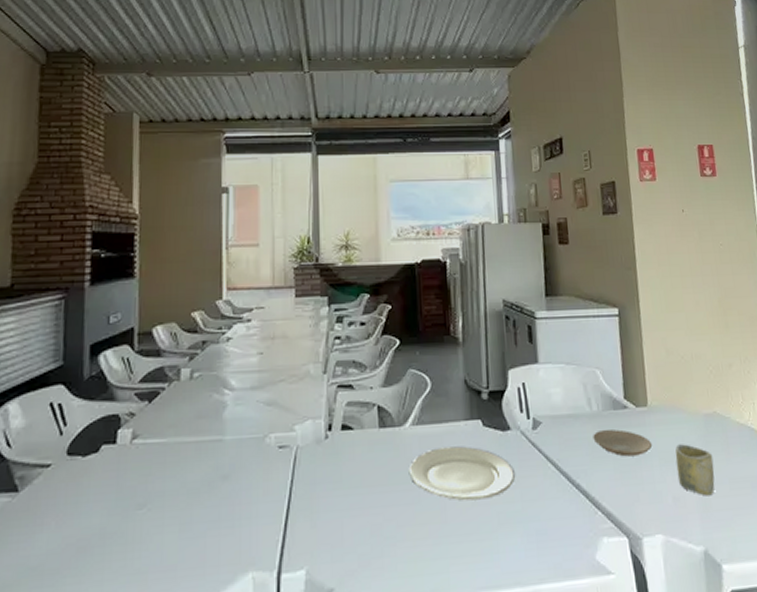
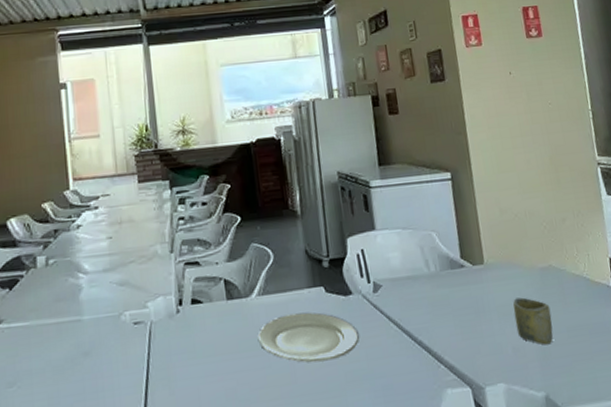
plate: present [593,429,653,457] -> none [432,287,491,313]

